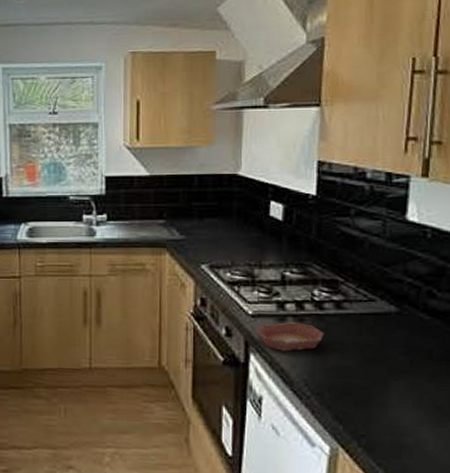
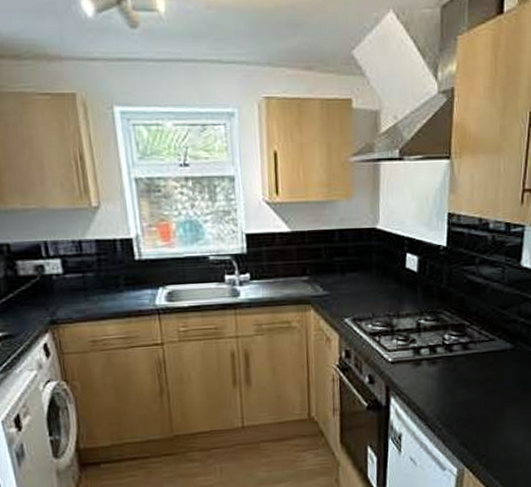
bowl: present [256,322,324,351] -> none [395,365,453,392]

